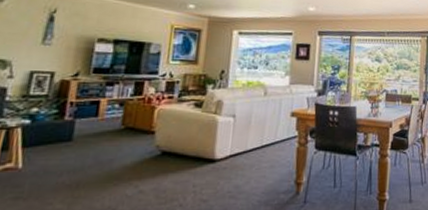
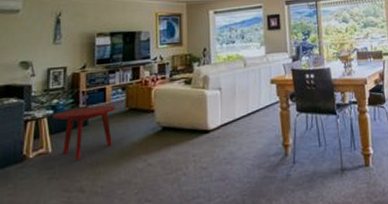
side table: none [28,120,110,180] -> present [52,105,116,160]

